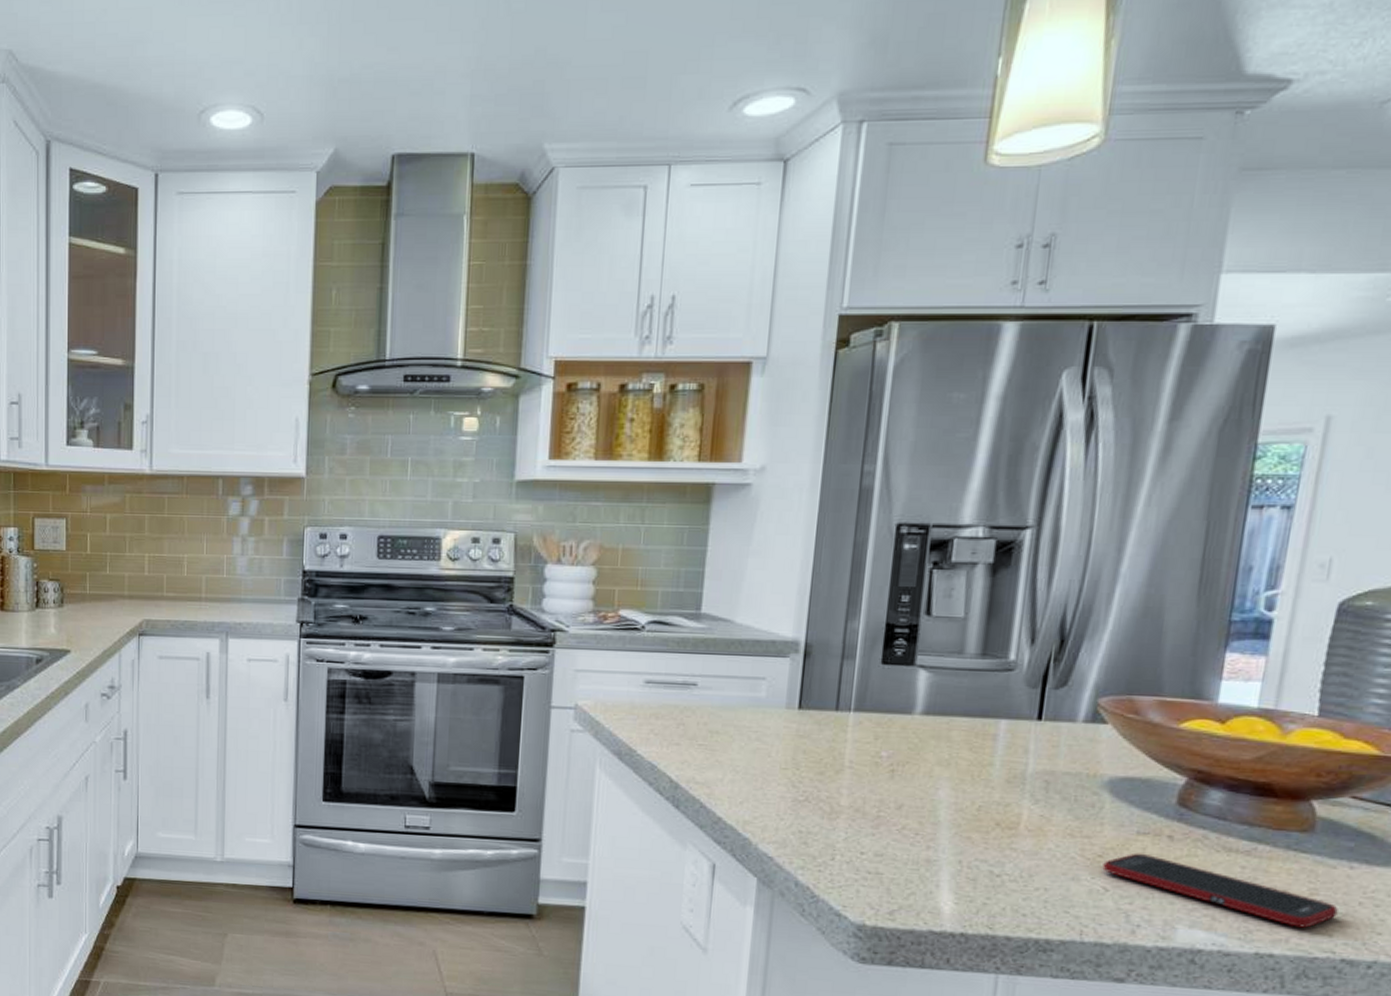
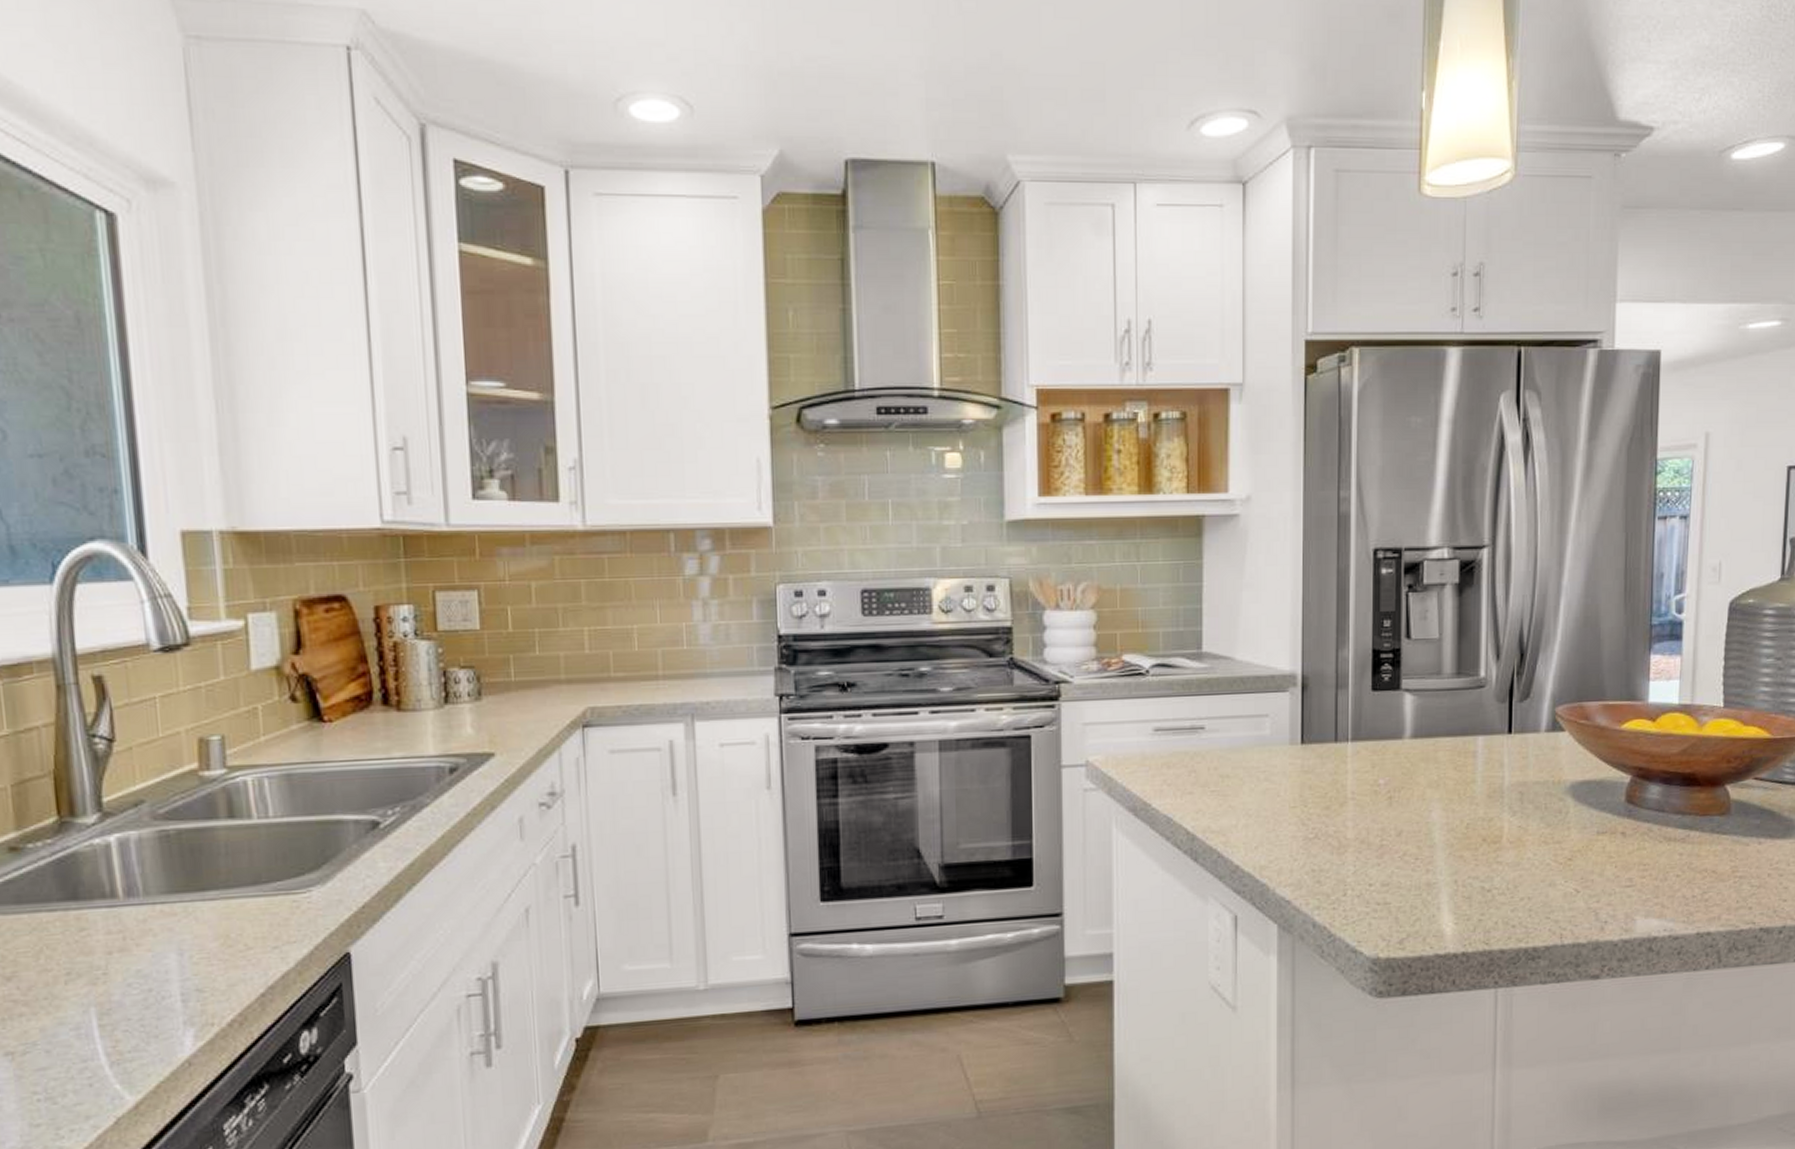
cell phone: present [1102,853,1338,928] -> none [1573,852,1754,904]

